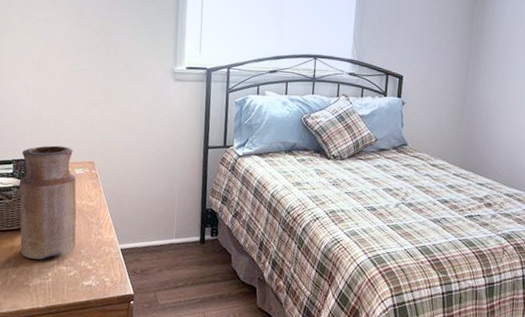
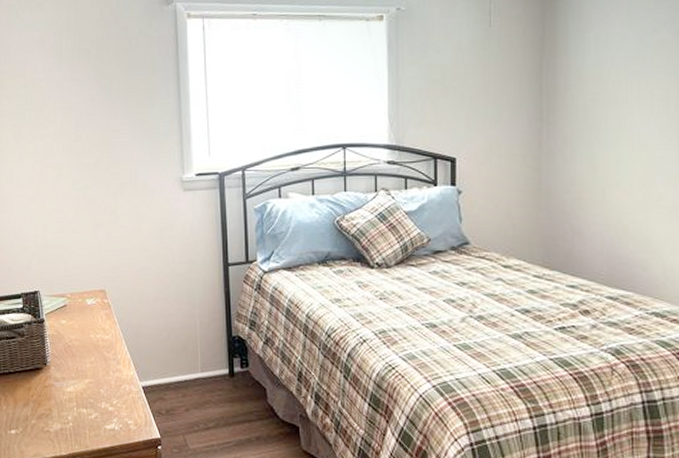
vase: present [19,145,77,260] -> none [30,275,94,402]

